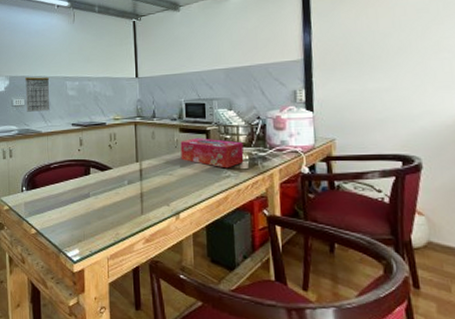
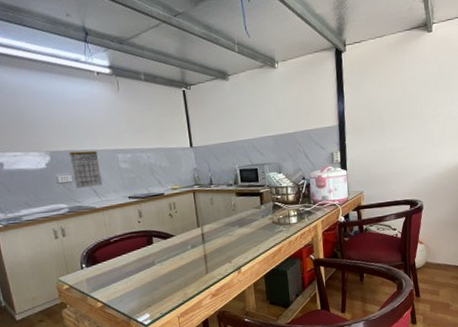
tissue box: present [180,138,244,169] -> none [237,199,293,225]

